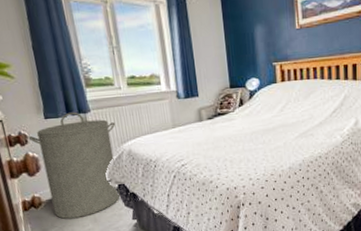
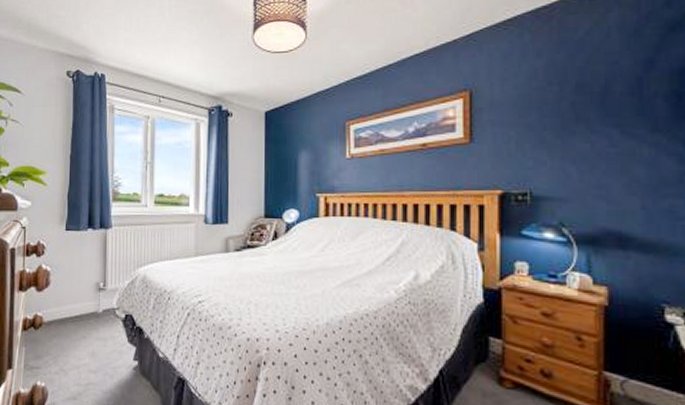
laundry hamper: present [29,112,120,219] -> none [47,226,135,349]

